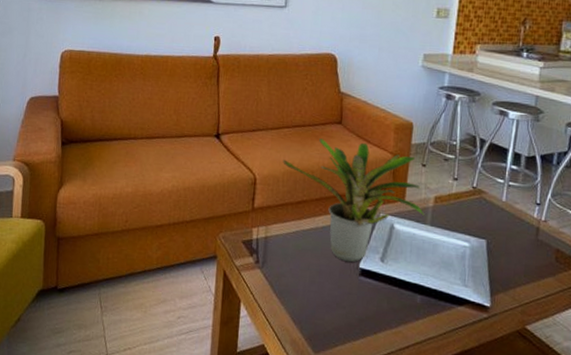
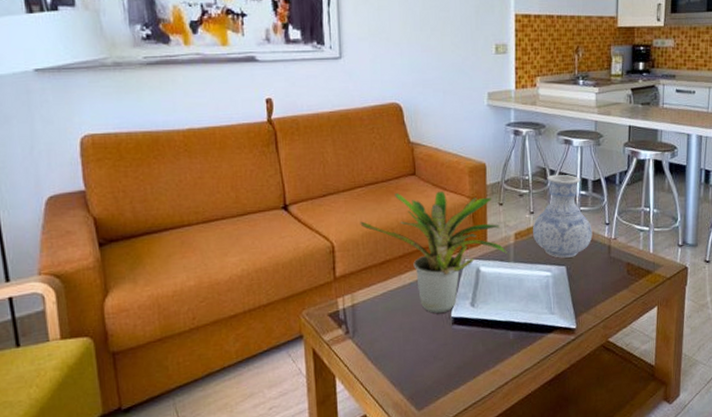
vase: none [454,144,521,232] -> present [533,174,593,258]

